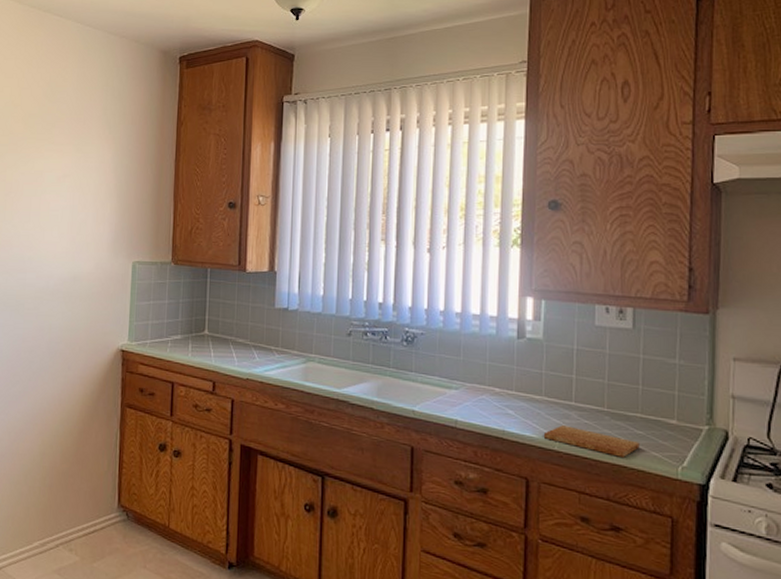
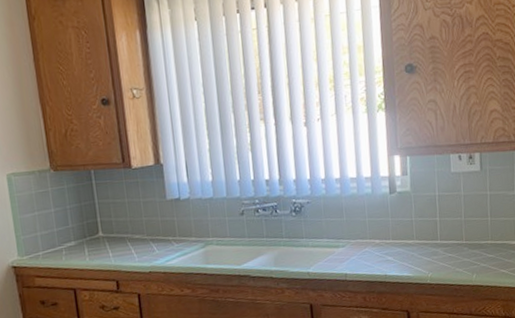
cutting board: present [543,425,640,457] -> none [417,261,492,279]

